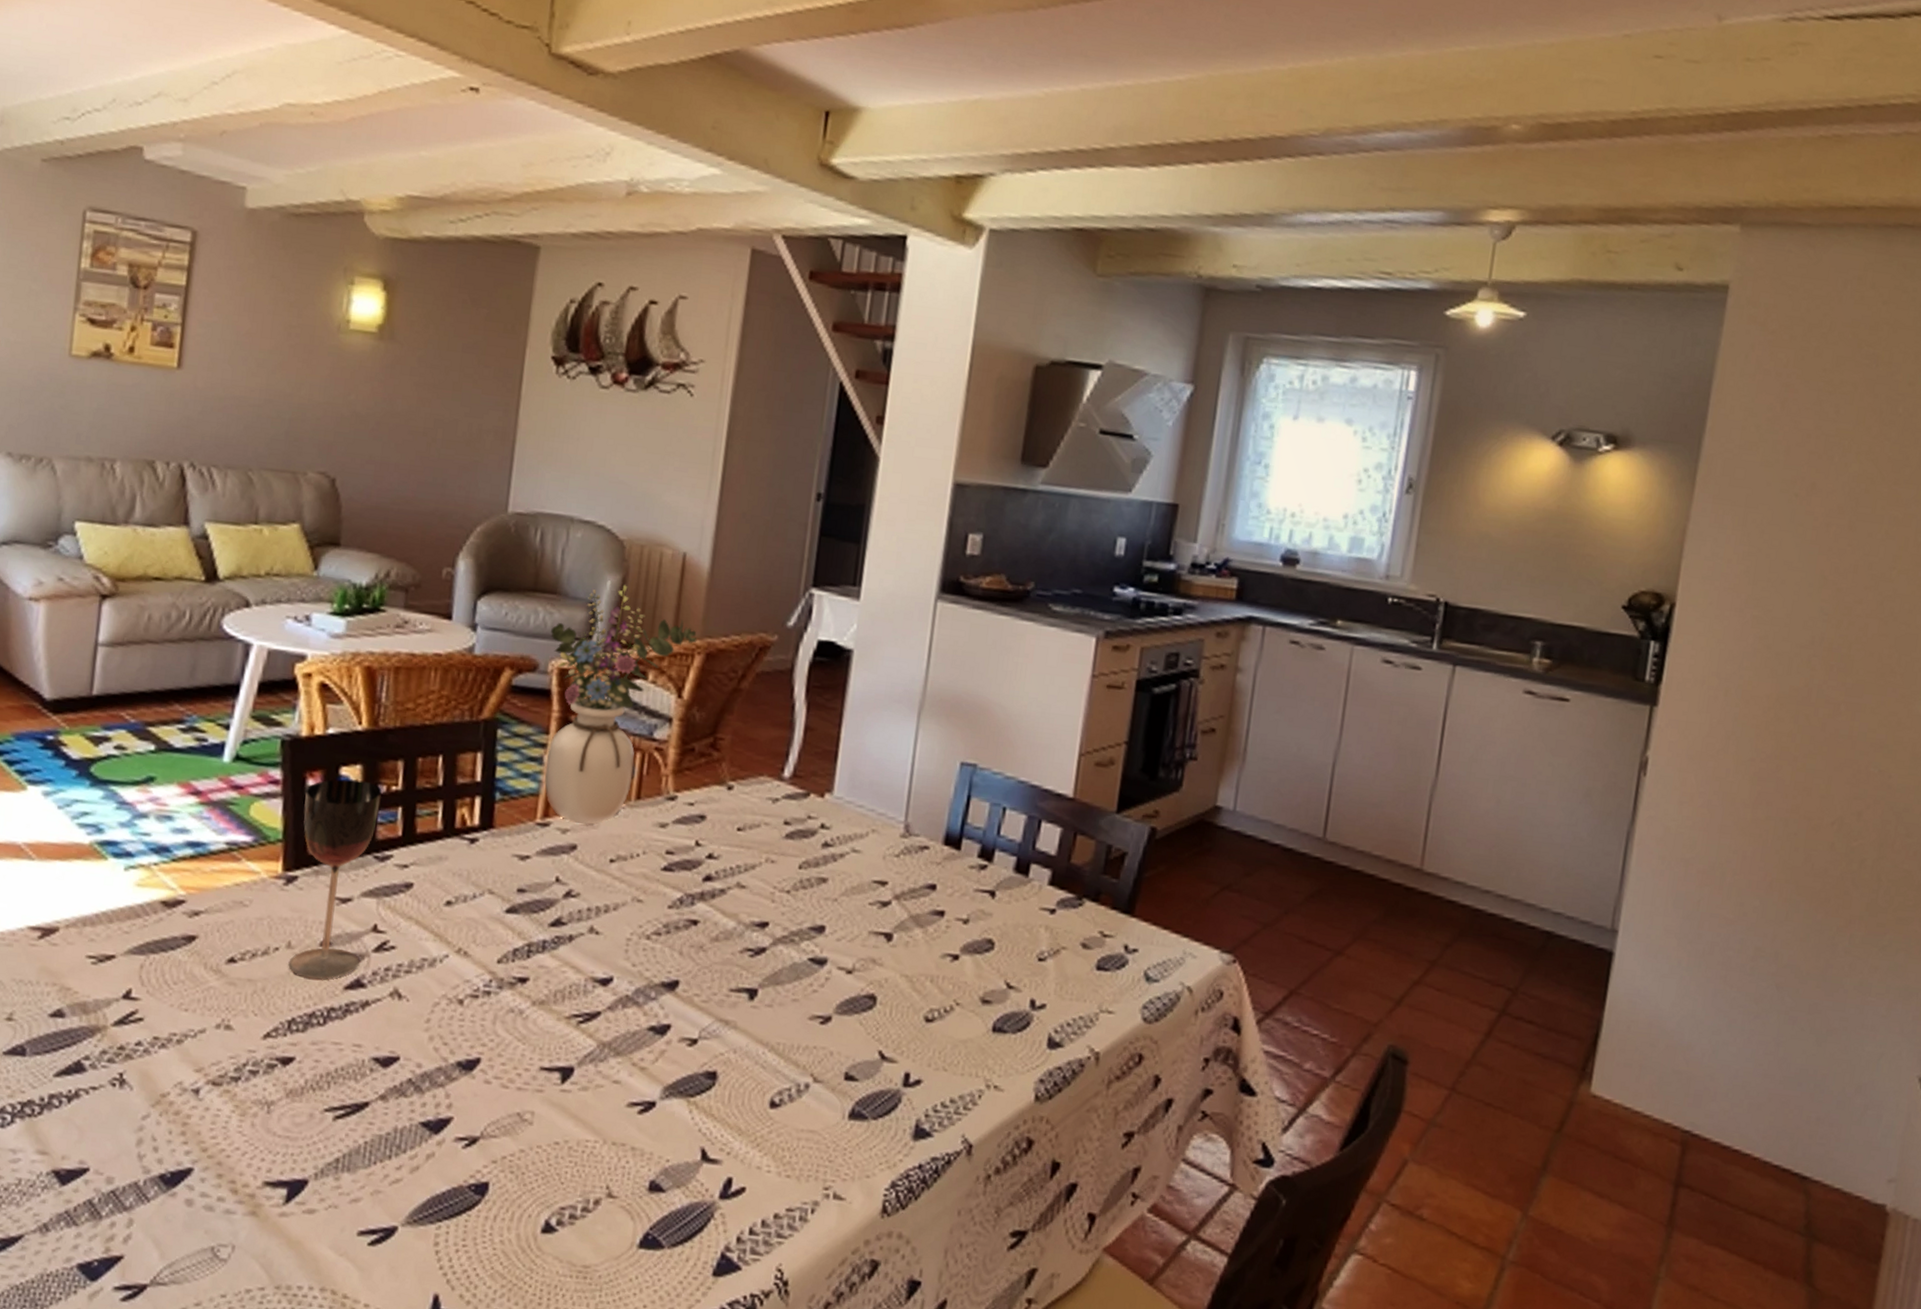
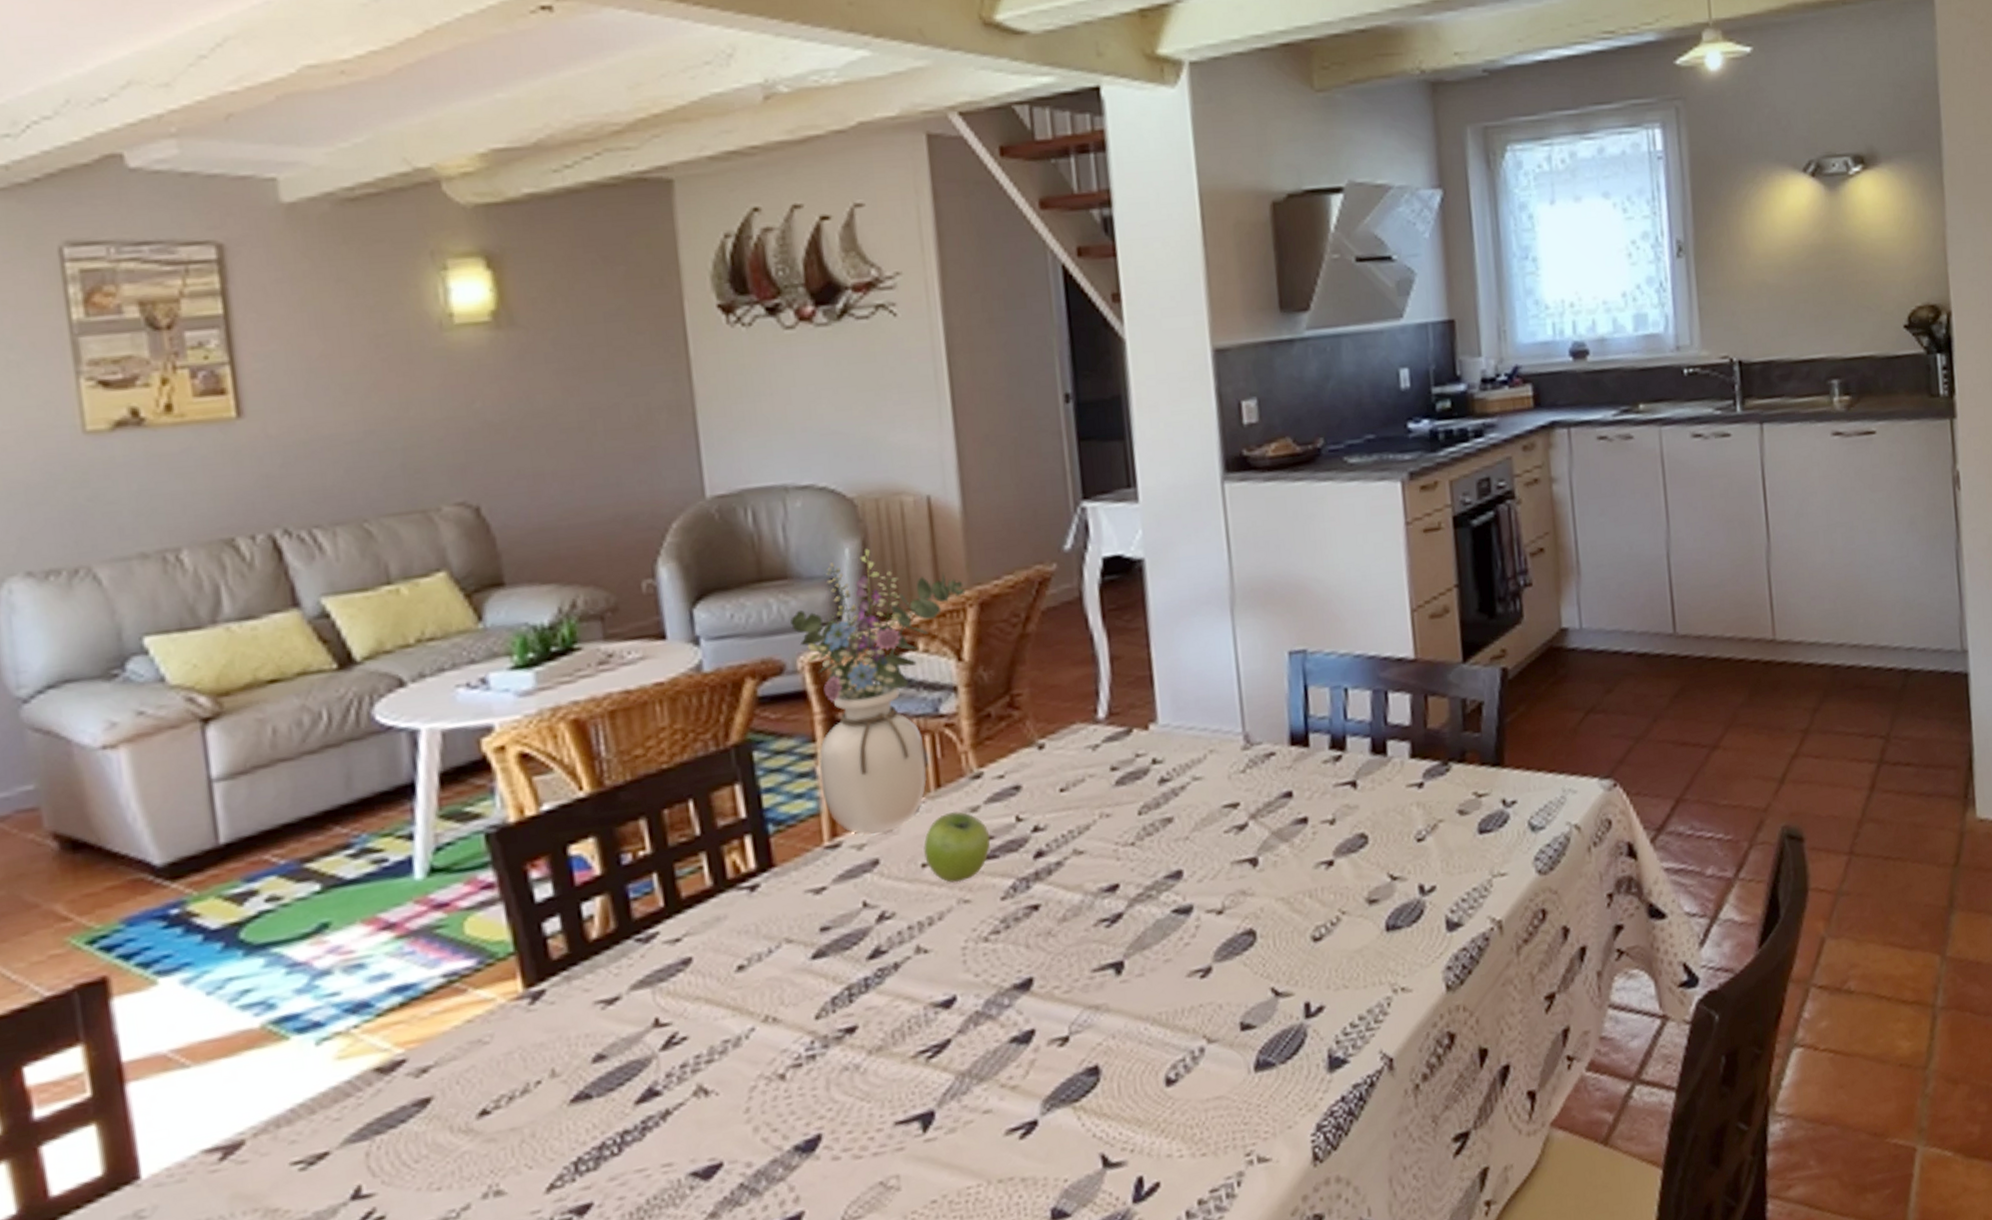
wineglass: present [288,778,382,979] -> none [531,854,647,1106]
fruit: none [614,822,671,883] -> present [923,811,991,883]

